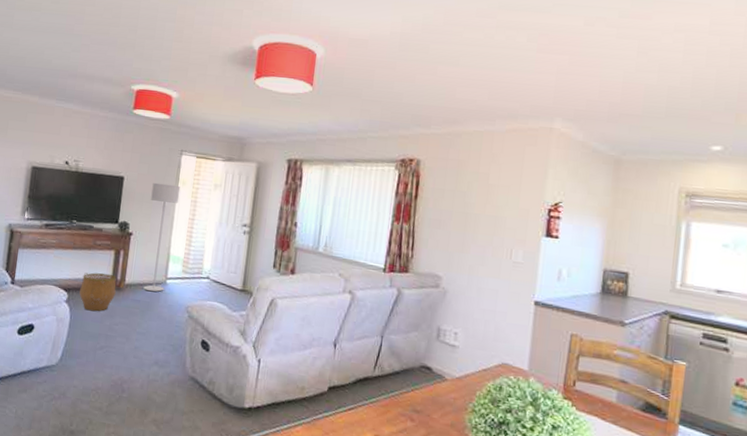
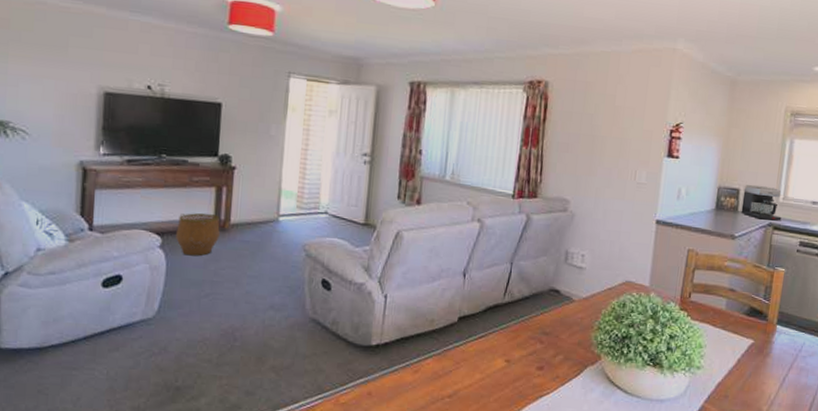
floor lamp: present [143,182,181,292] -> none [252,109,290,231]
coffee maker: none [631,269,680,310] -> present [741,185,782,221]

